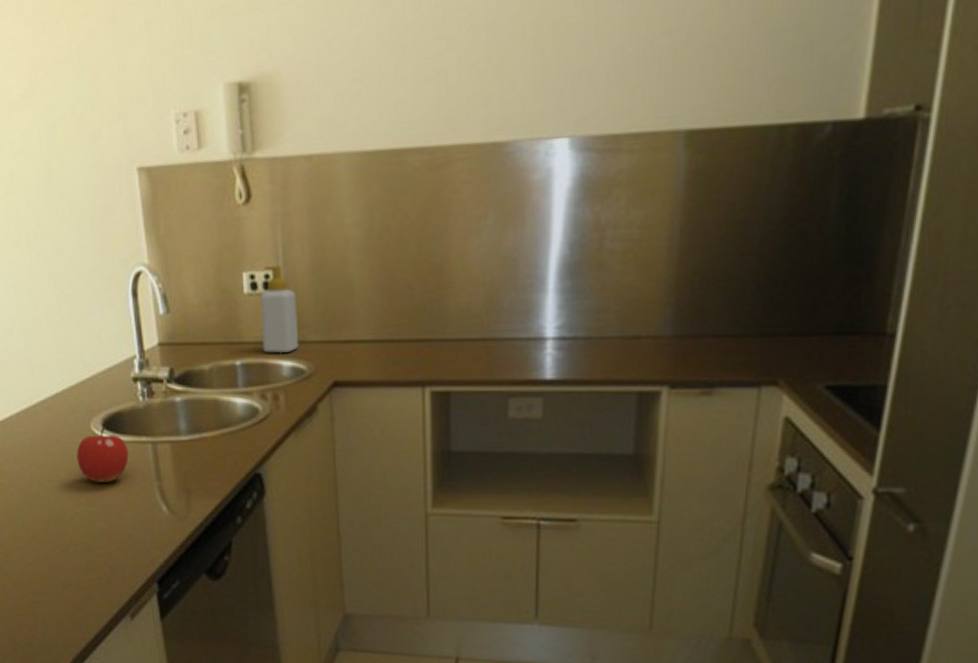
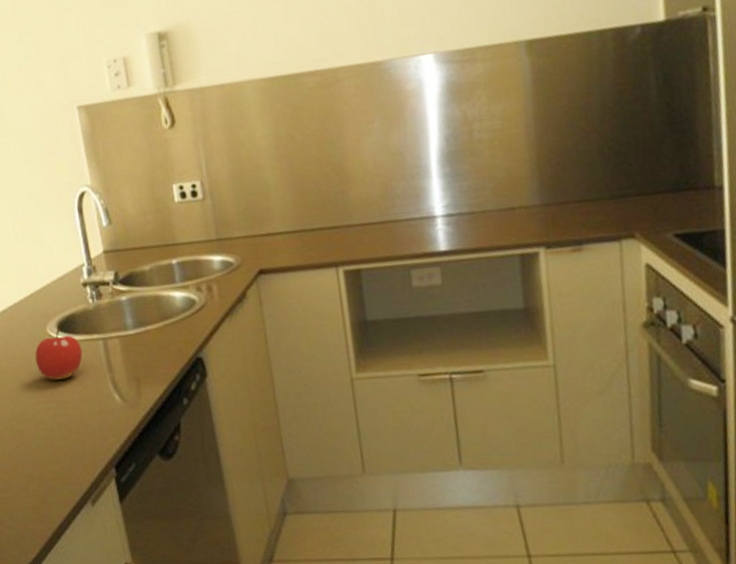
soap bottle: present [259,265,299,354] -> none [188,176,226,251]

